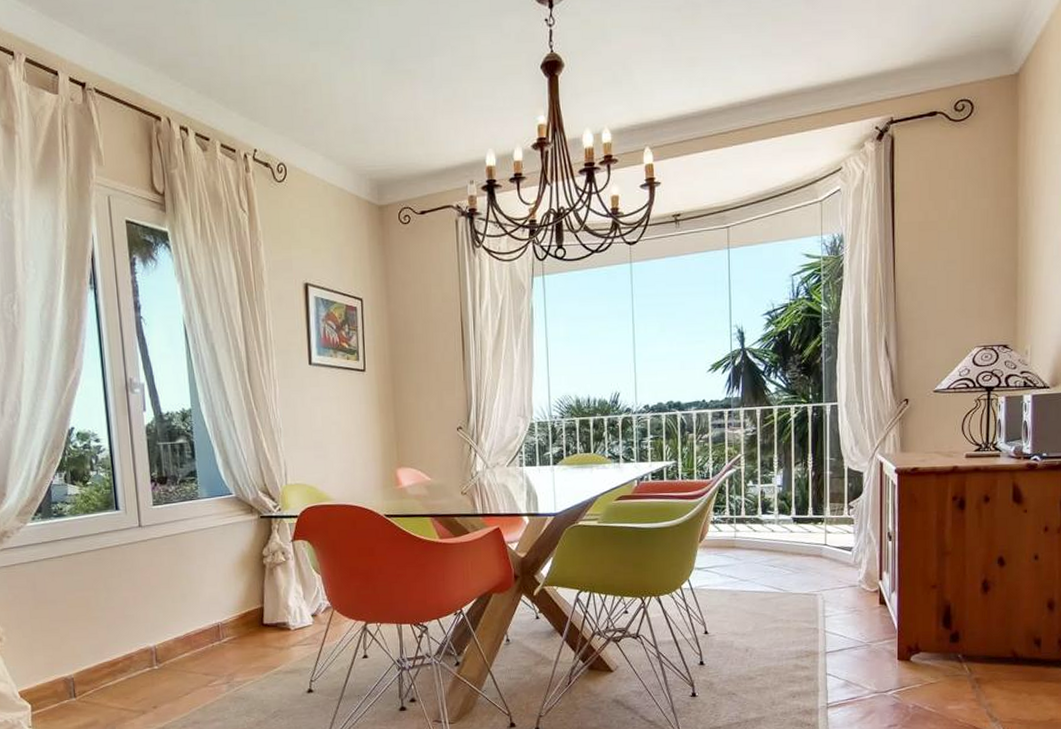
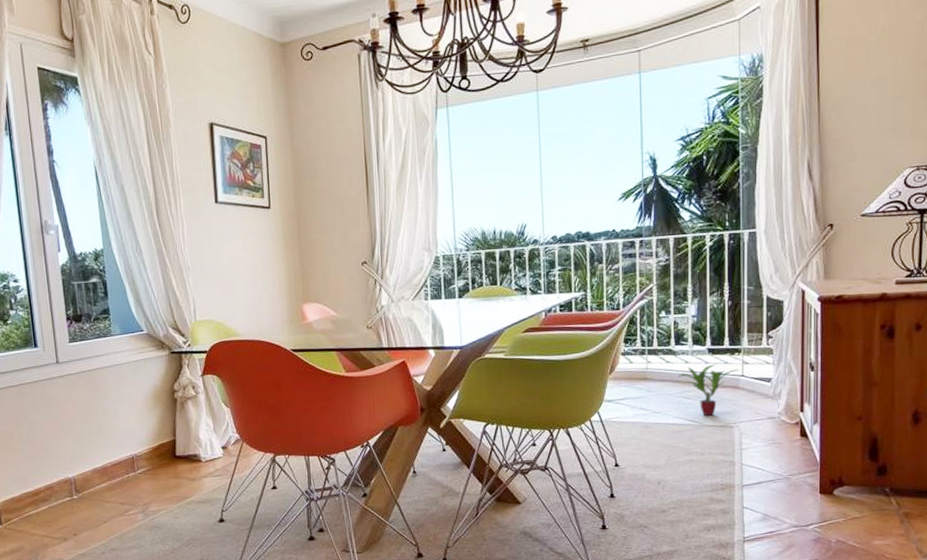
potted plant: none [765,533,823,584] -> present [679,364,740,416]

